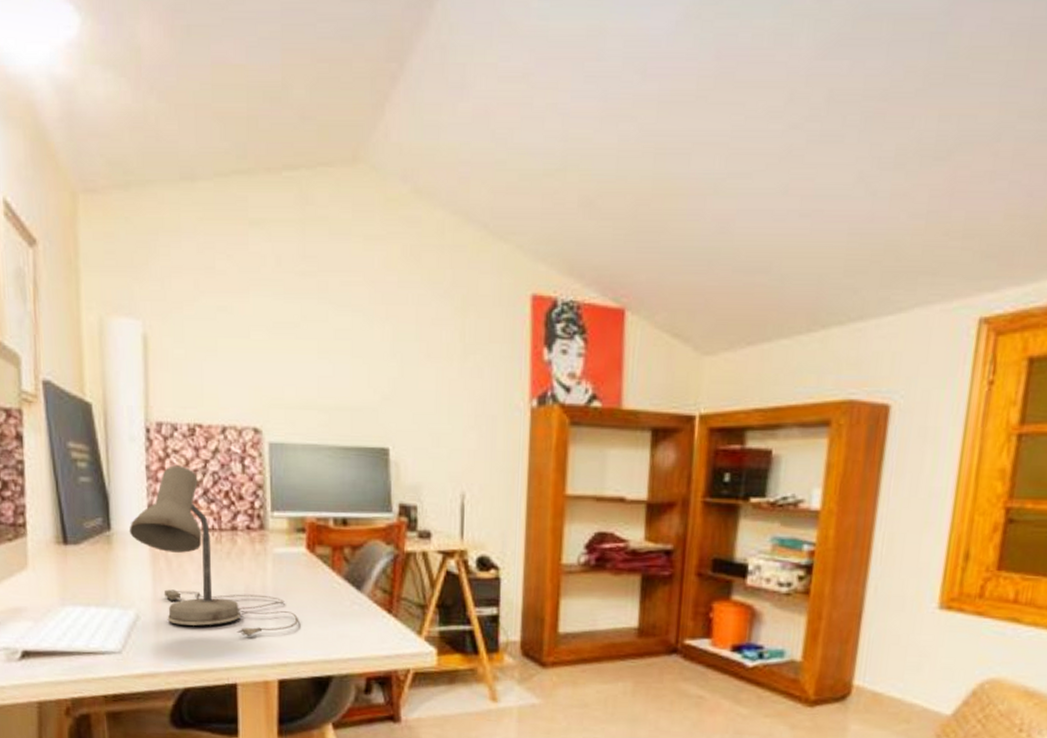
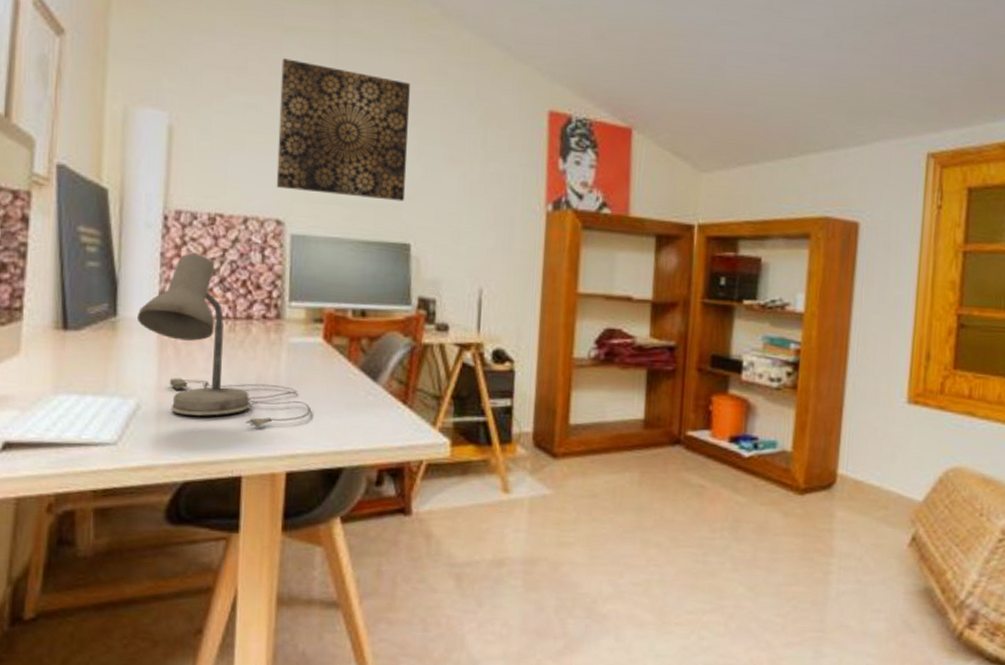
wall art: none [249,255,383,403] -> present [276,58,410,201]

